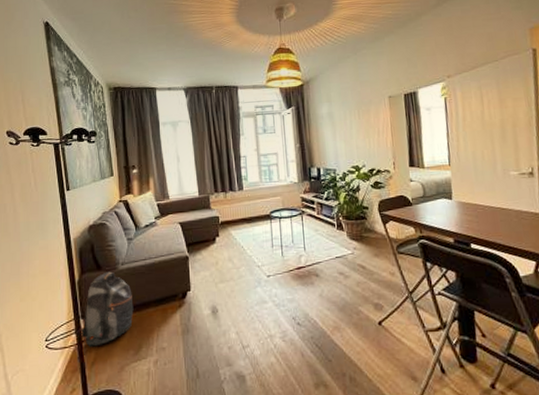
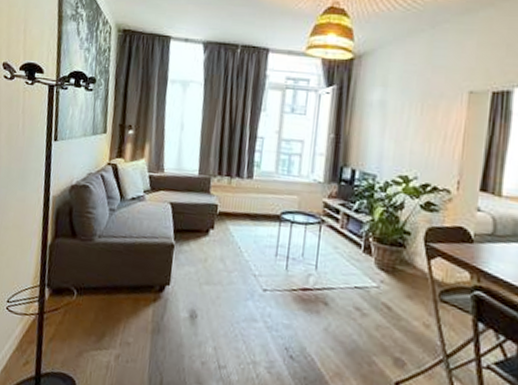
backpack: present [80,271,134,347] -> none [43,241,105,322]

